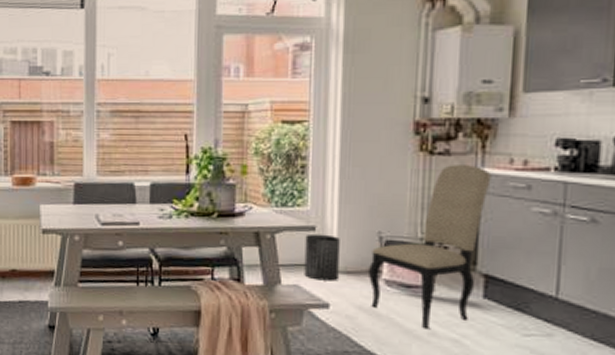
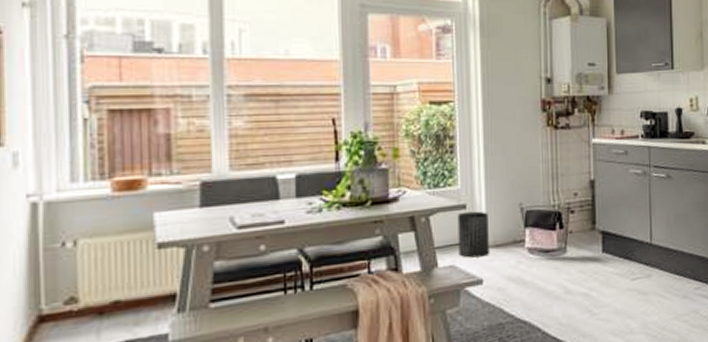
dining chair: present [369,165,492,330] -> none [514,137,600,289]

